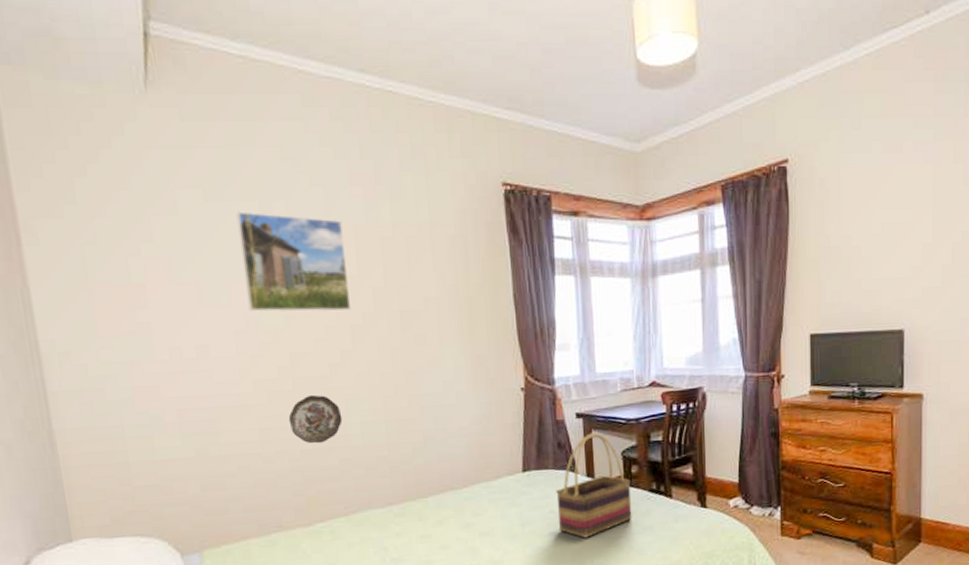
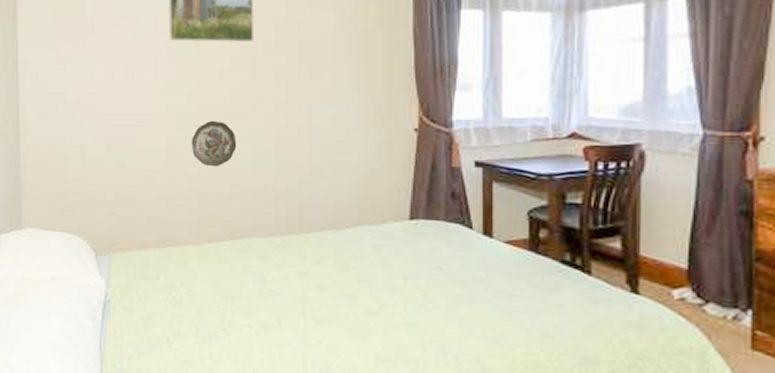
woven basket: present [556,432,632,538] -> none [446,185,537,305]

